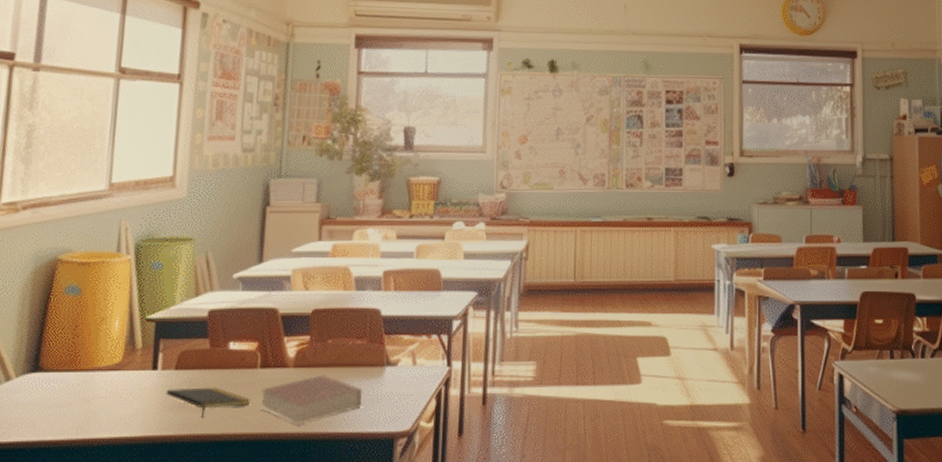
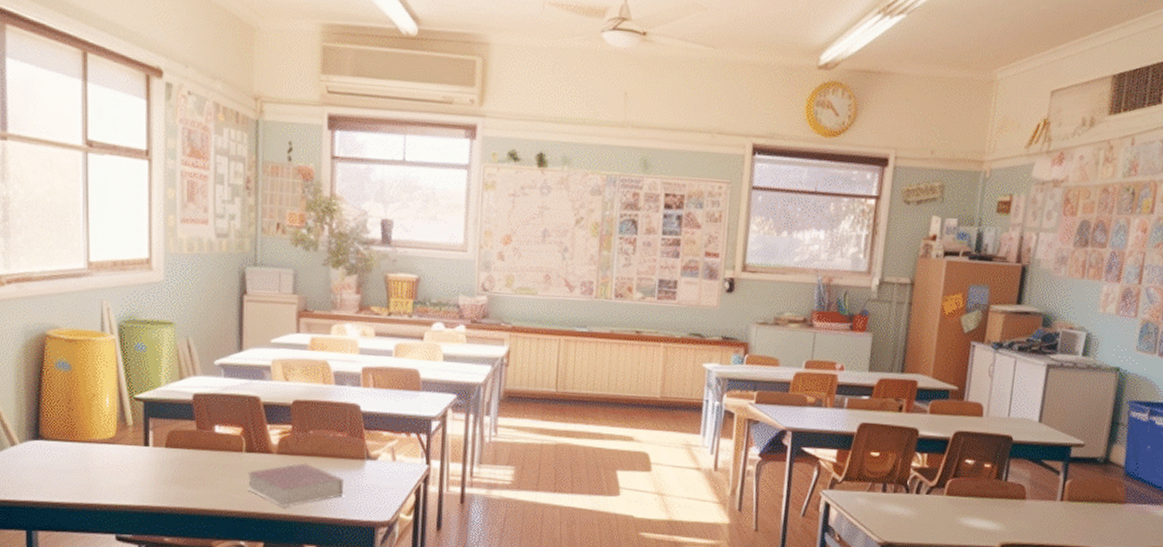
notepad: present [165,387,251,419] -> none [158,465,239,495]

